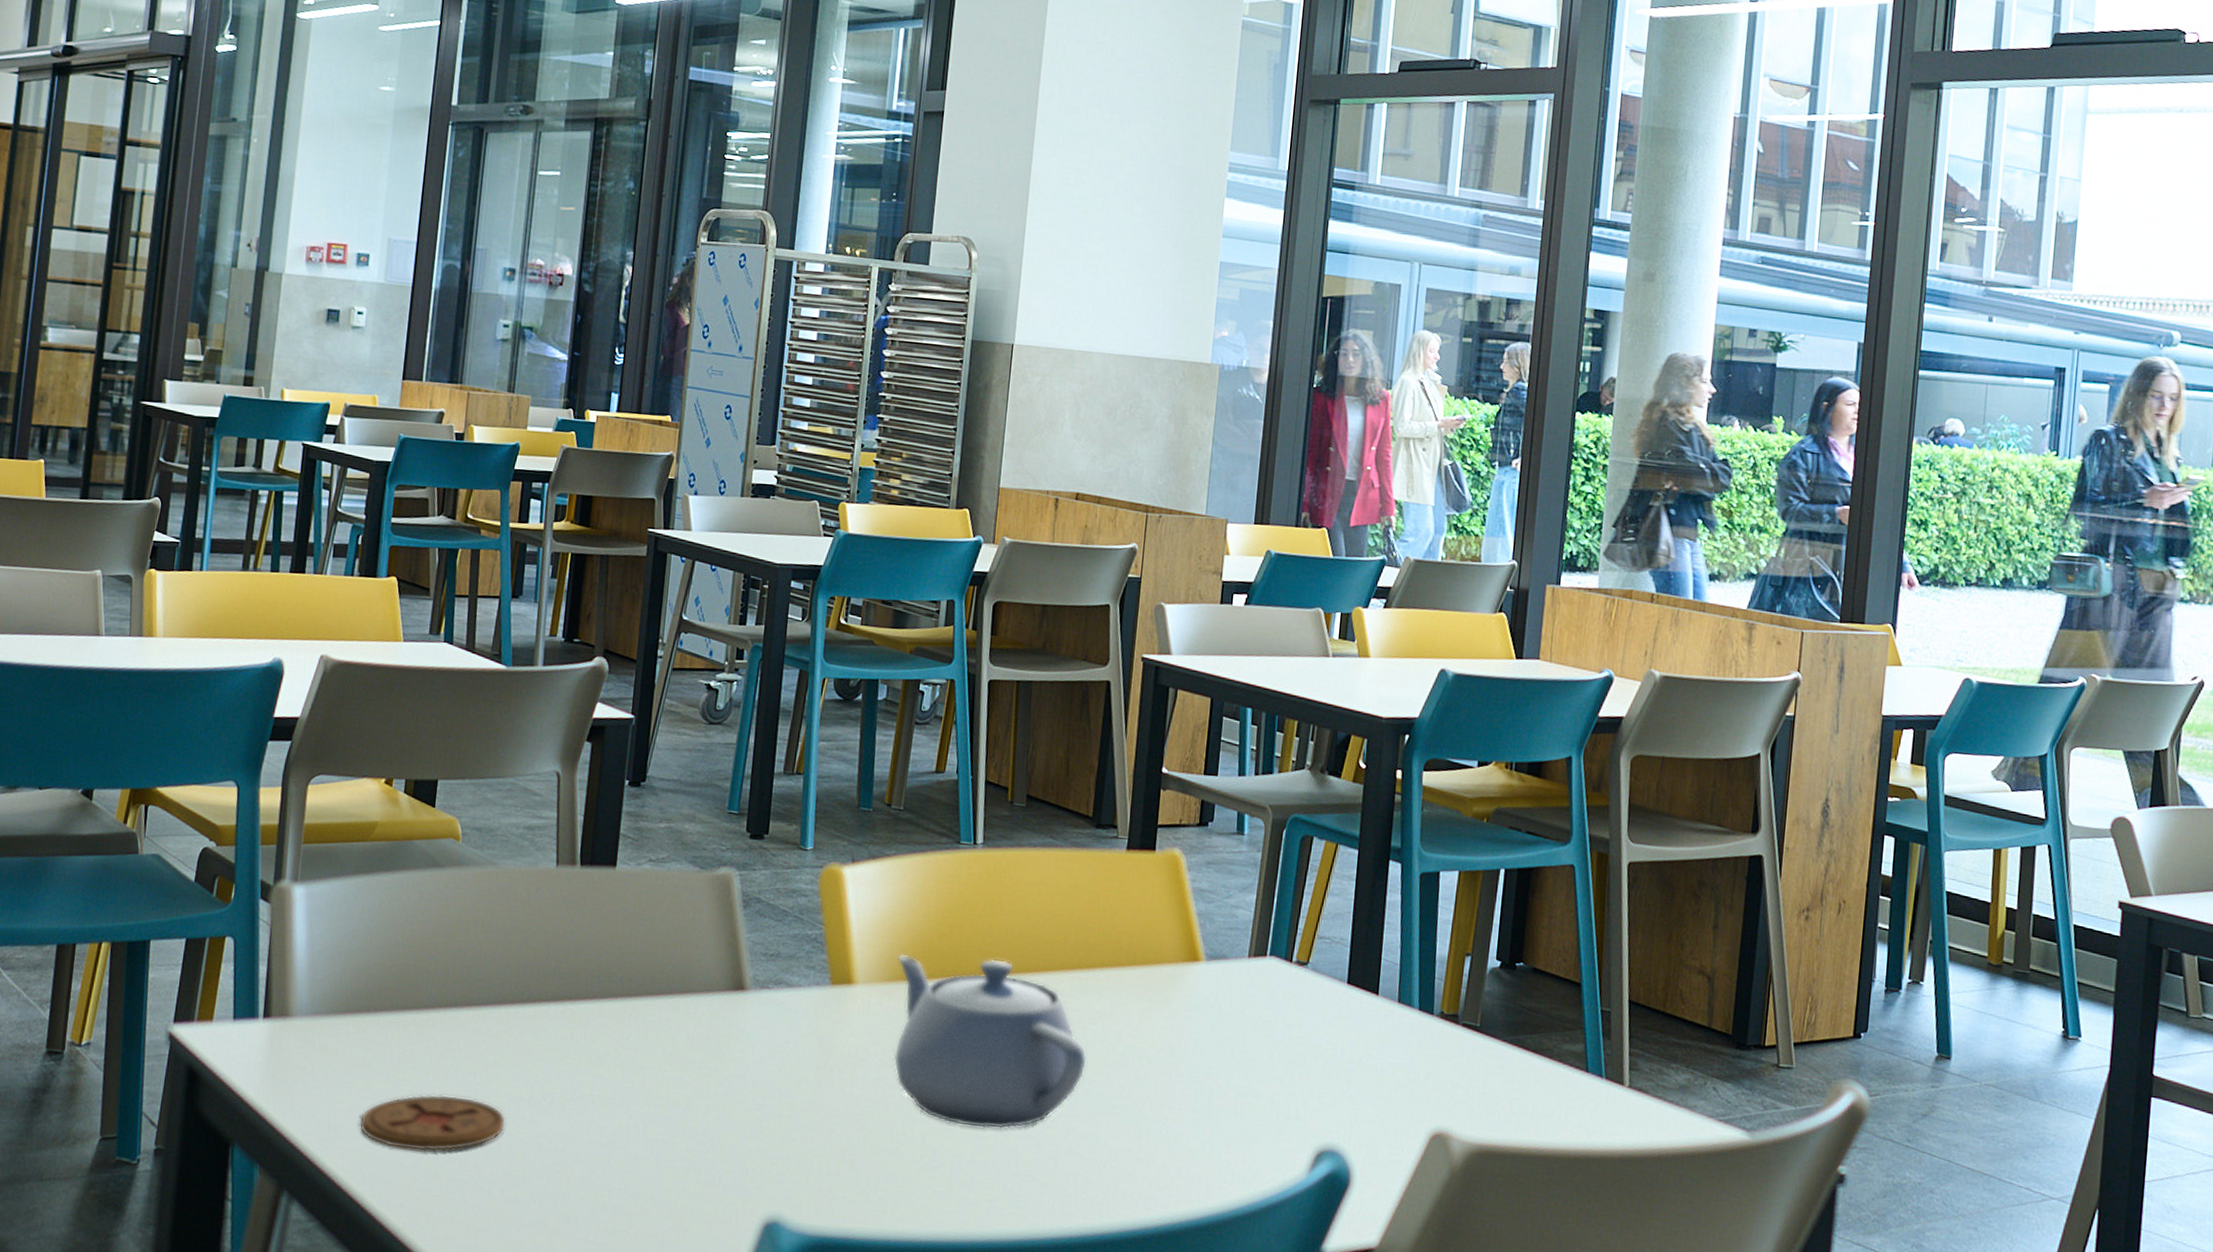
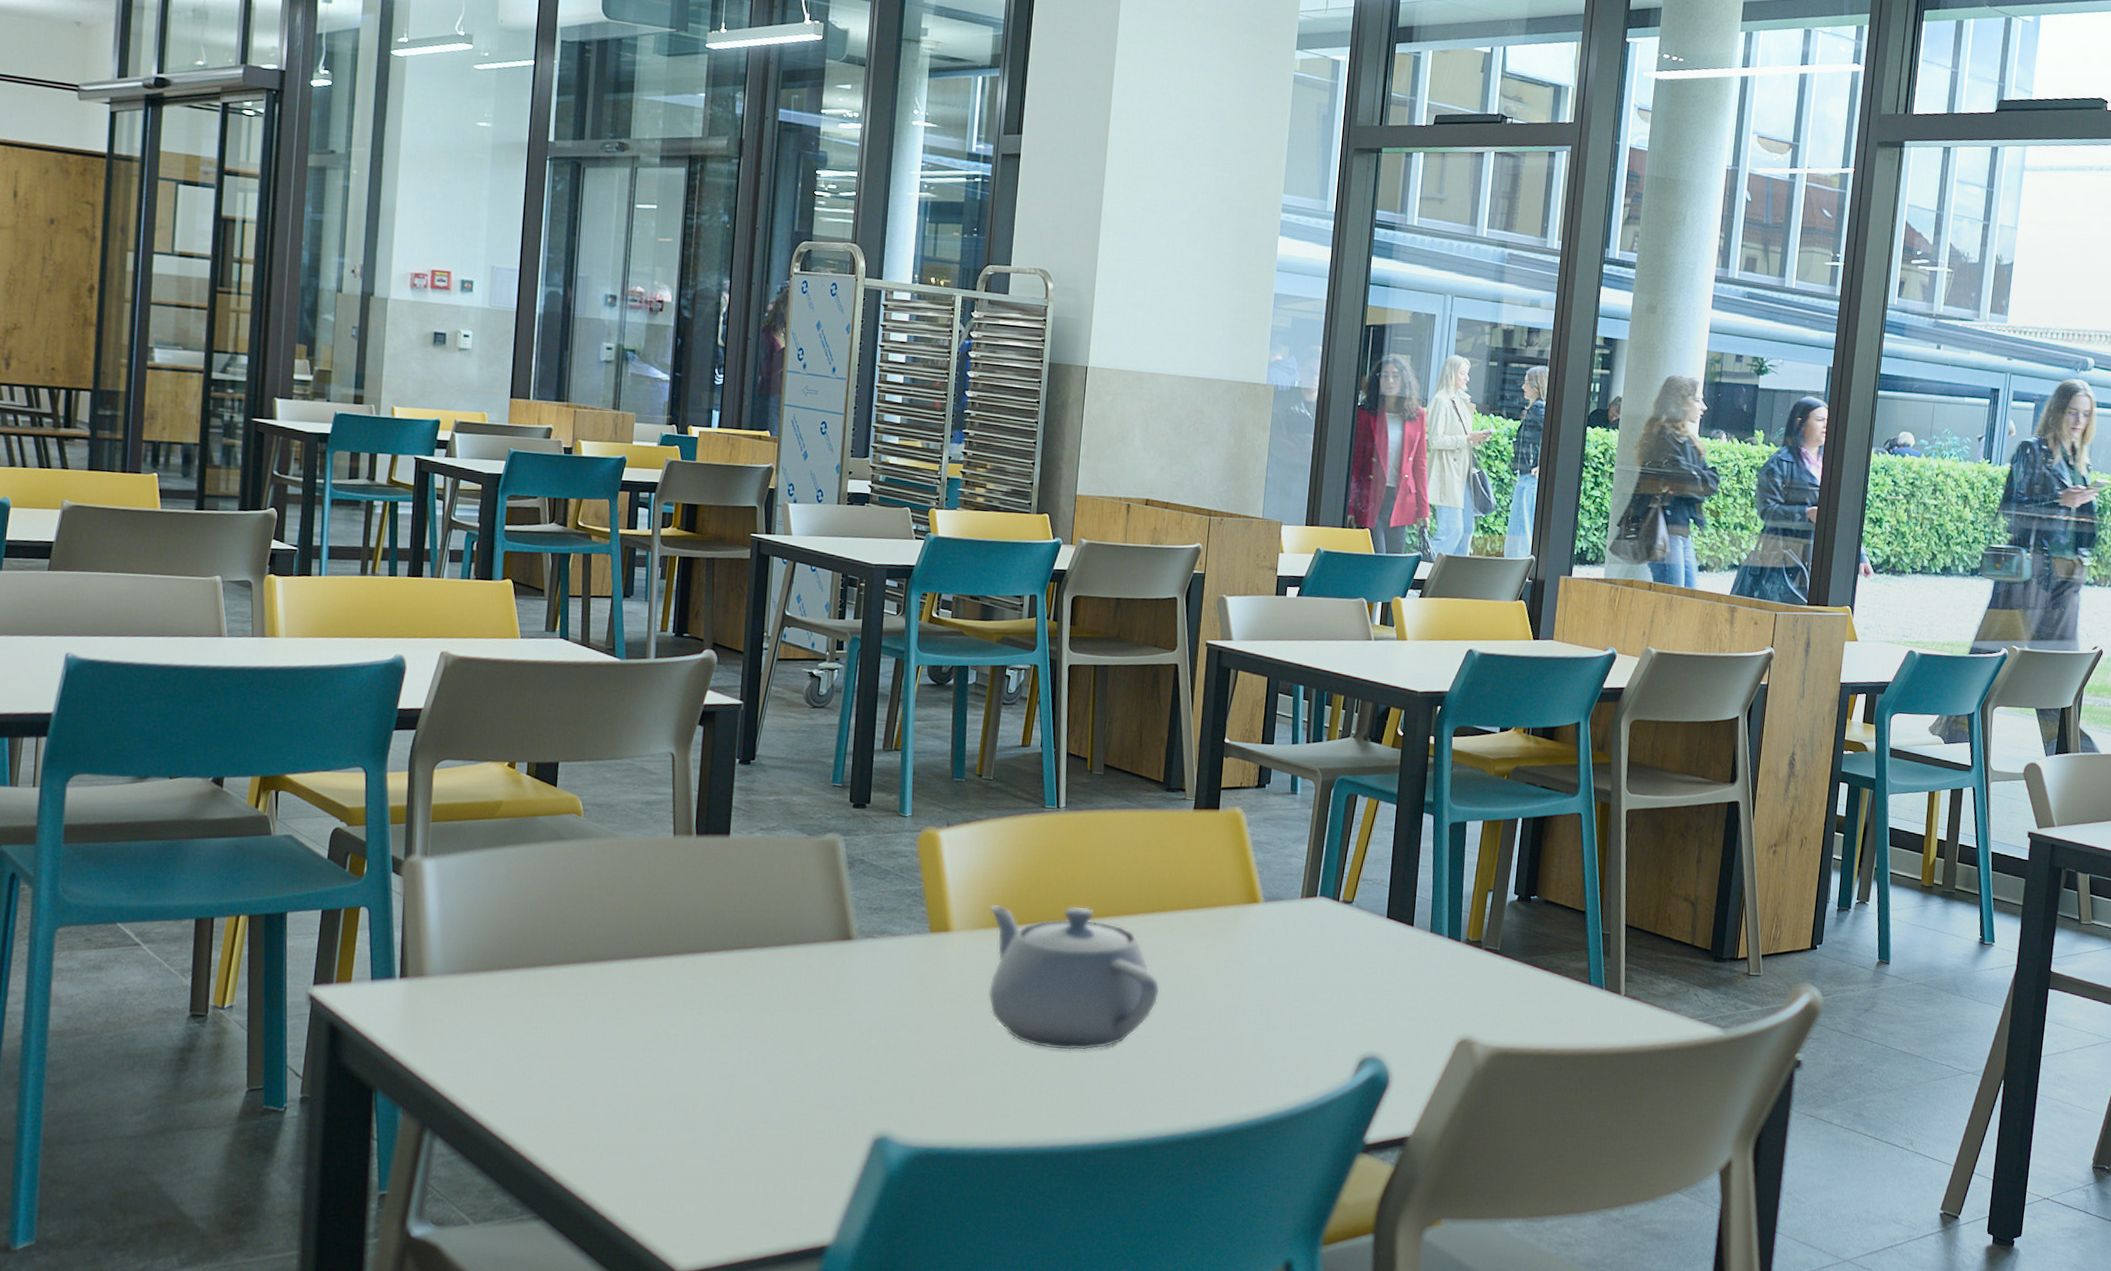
coaster: present [359,1094,506,1152] -> none [495,1039,634,1090]

